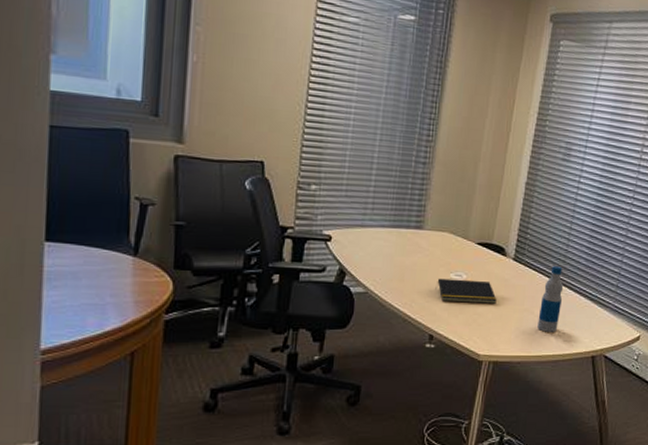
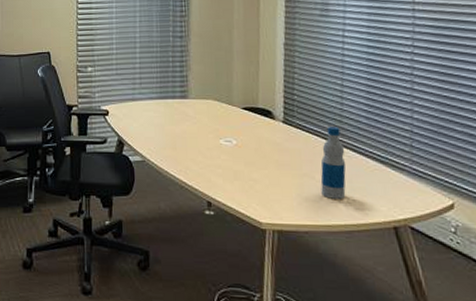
notepad: present [435,278,497,304] -> none [207,145,272,169]

